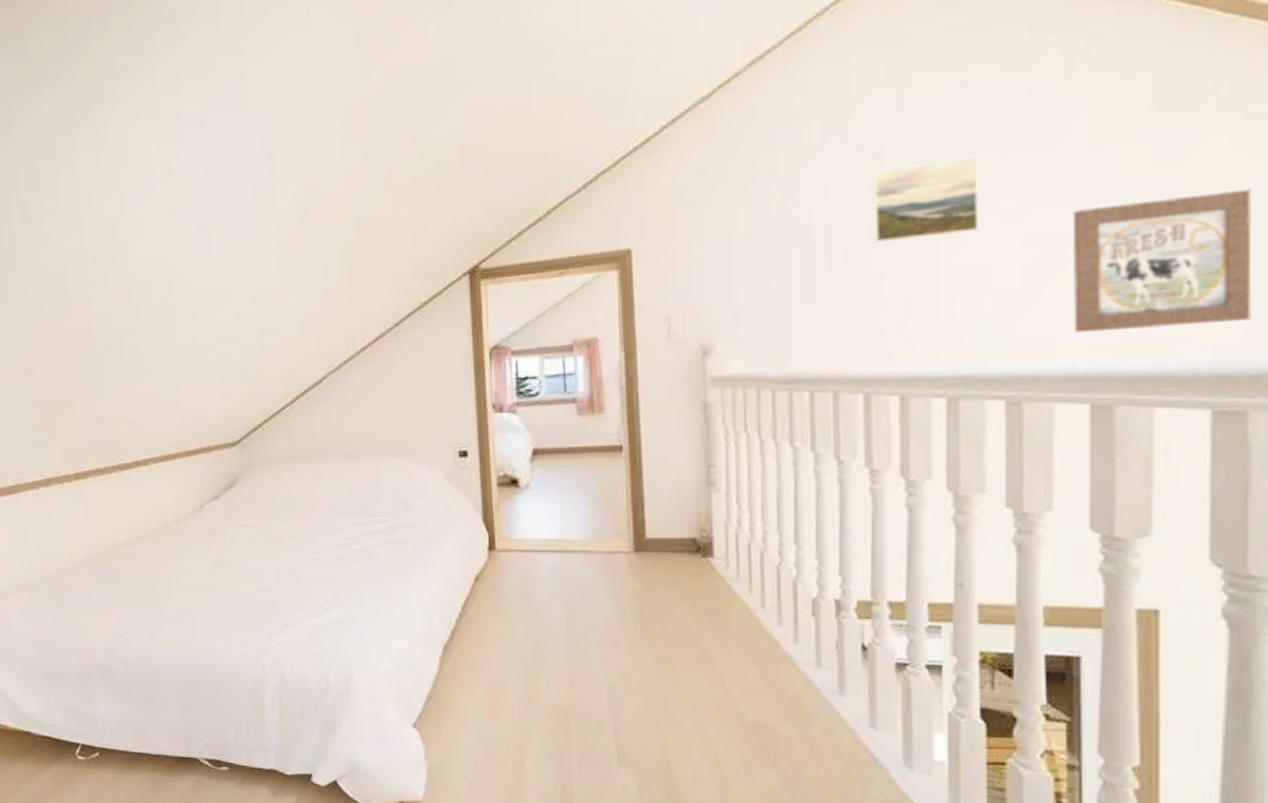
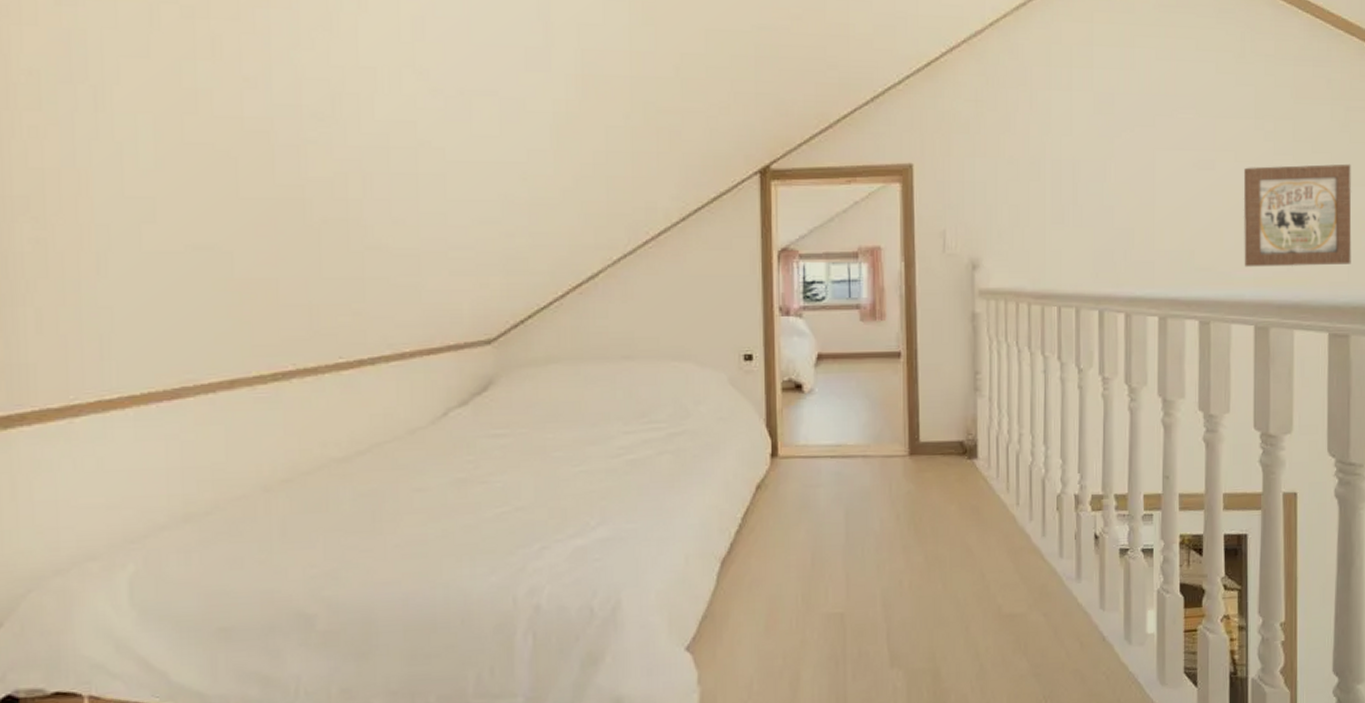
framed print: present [871,156,978,244] -> none [1106,114,1182,180]

